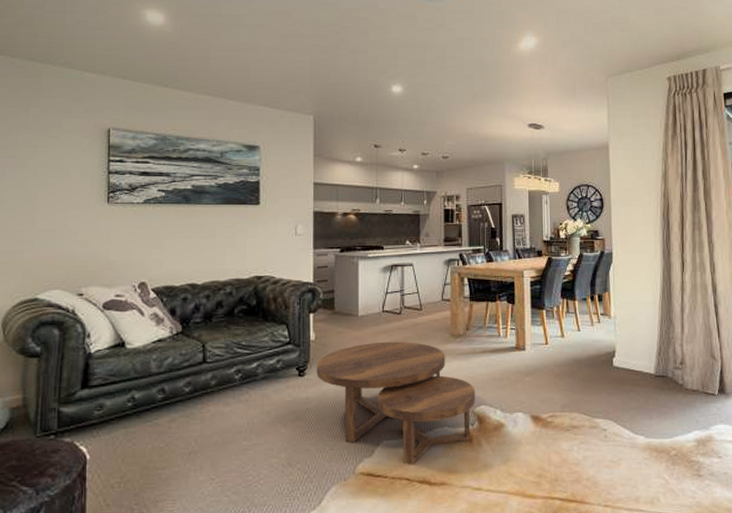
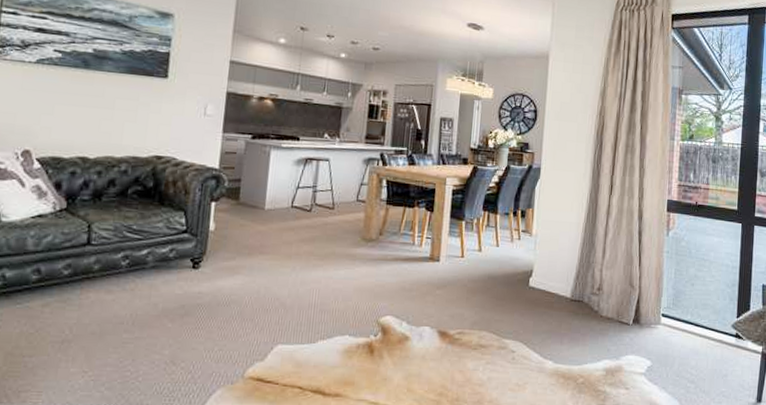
coffee table: present [316,341,476,466] -> none [212,239,383,373]

